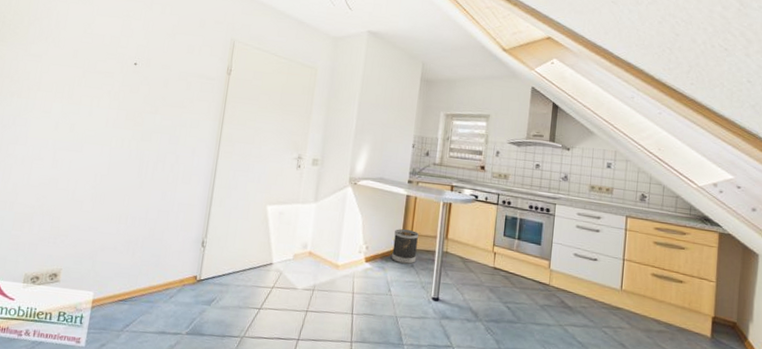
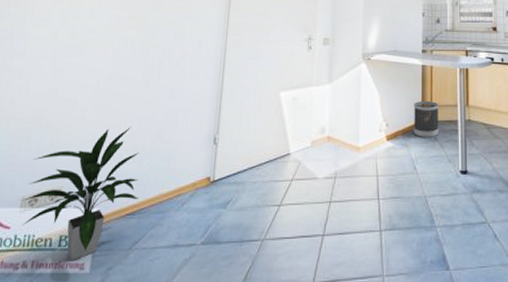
indoor plant: none [24,221,132,335] -> present [21,127,139,261]

